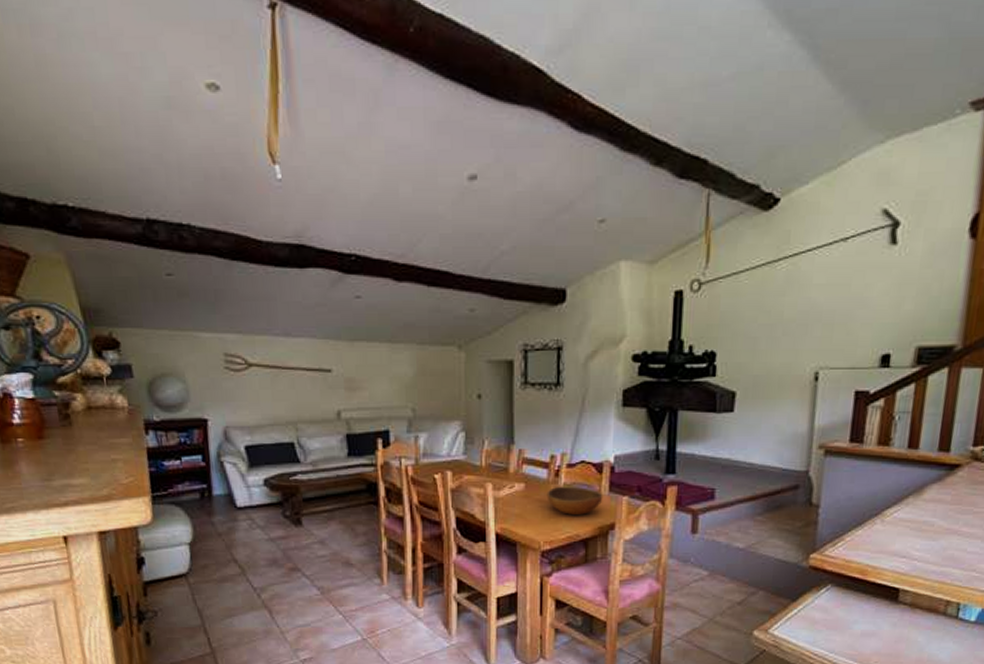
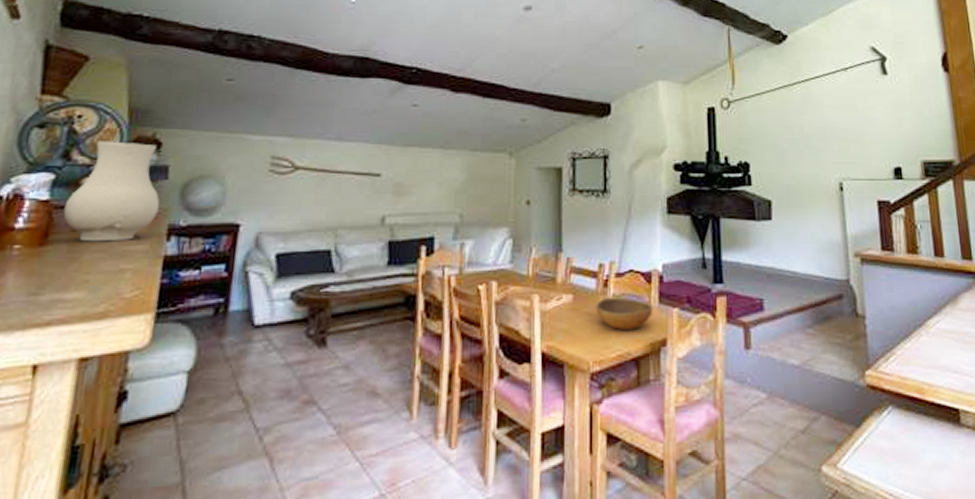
ceramic pitcher: none [49,341,133,436] -> present [63,141,160,242]

